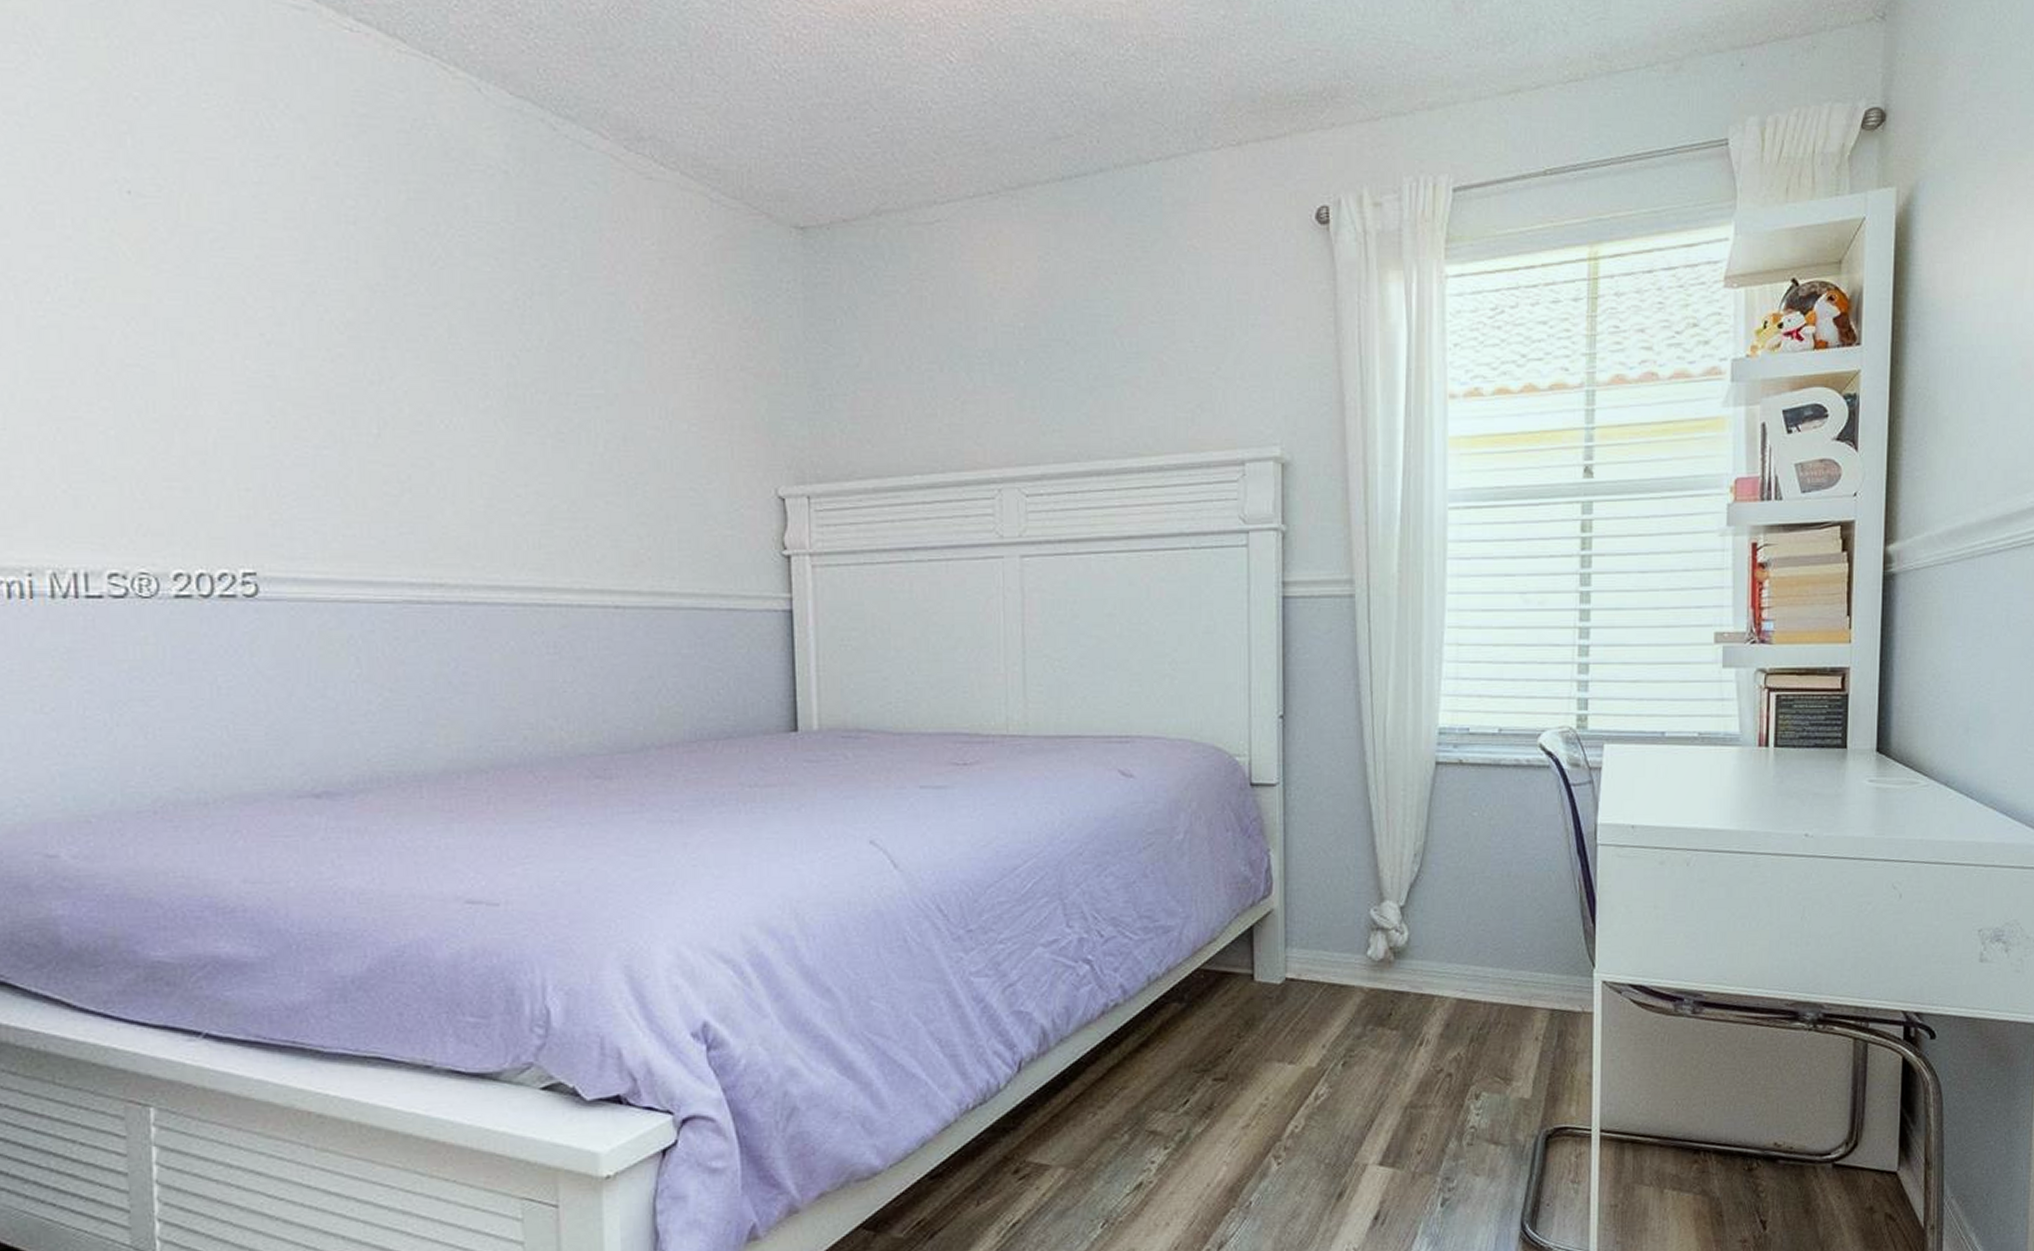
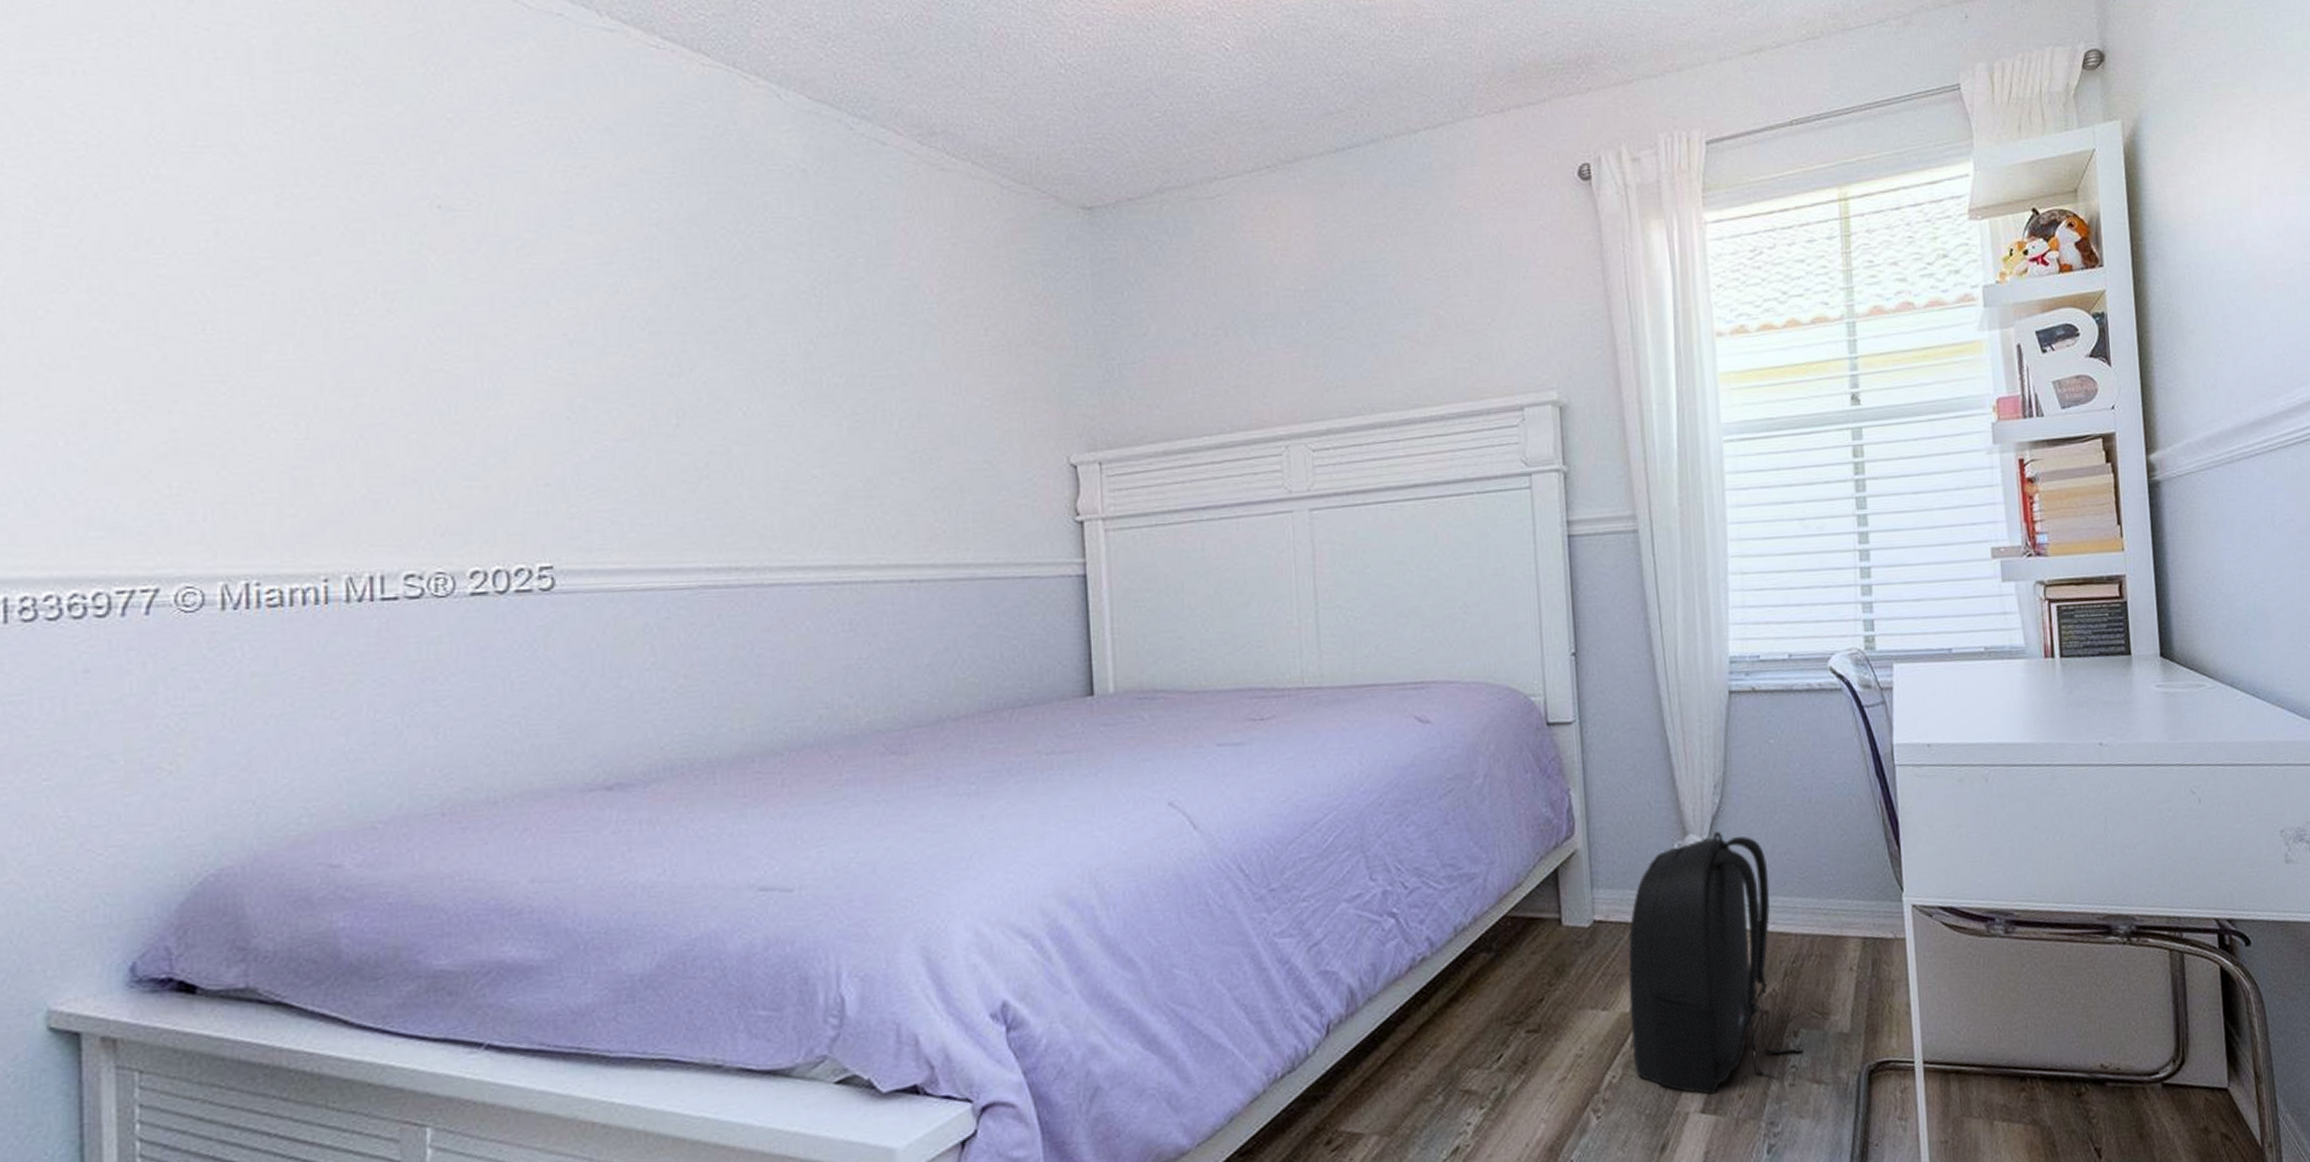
backpack: none [1316,900,1483,1149] -> present [1628,832,1803,1095]

